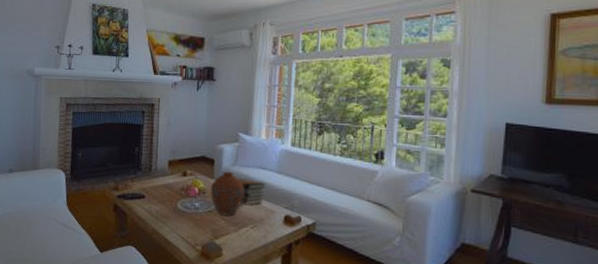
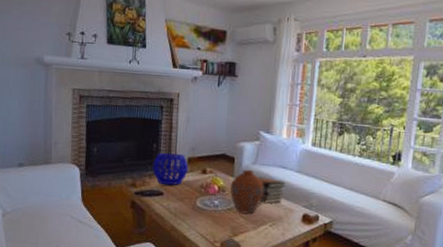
decorative bowl: none [134,156,169,188] -> present [152,153,189,185]

